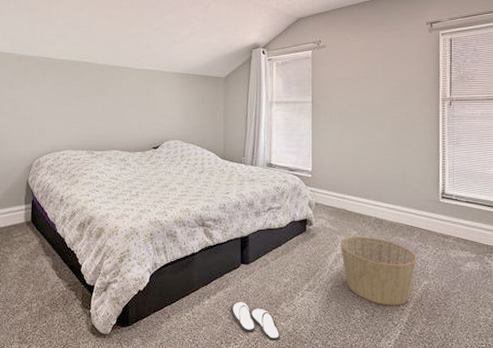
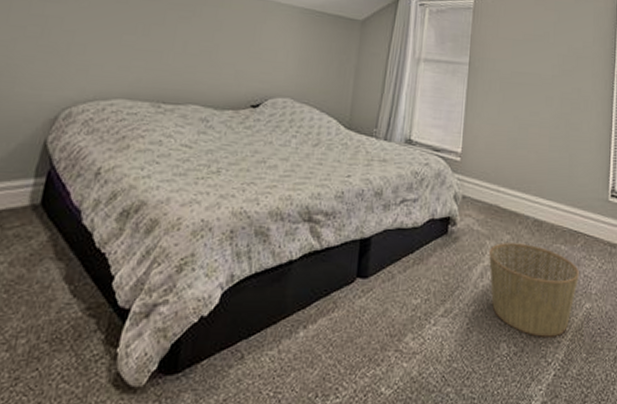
slippers: present [231,302,281,341] -> none [336,333,401,390]

